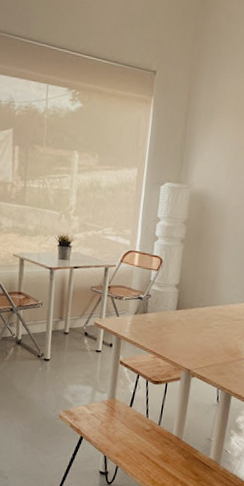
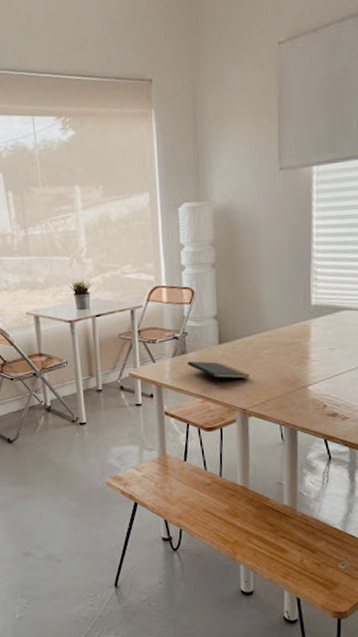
notepad: none [147,320,199,345] -> present [188,361,250,386]

